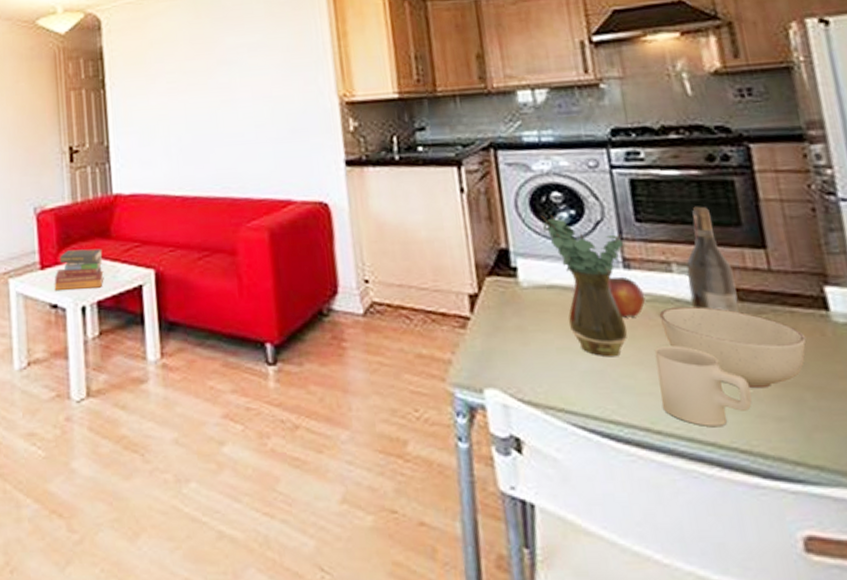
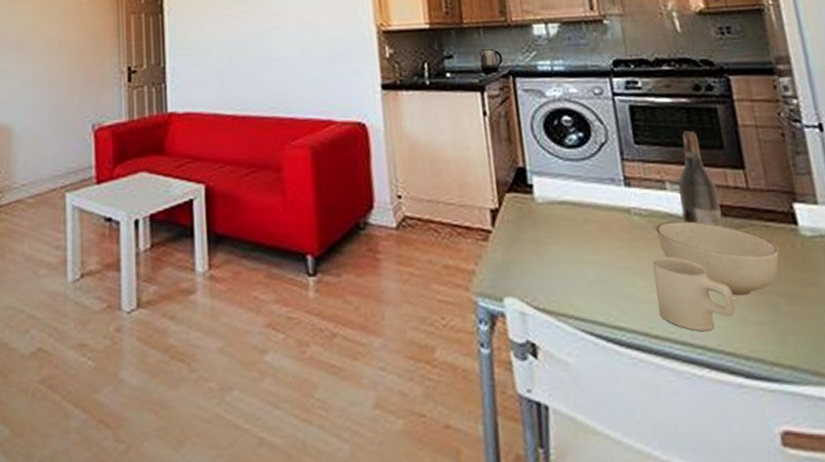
books: present [54,248,104,290] -> none [109,164,157,204]
kettle: none [456,118,483,146] -> present [479,48,503,73]
vase: present [540,215,628,357] -> none [553,137,629,268]
fruit: present [607,276,646,318] -> none [611,193,644,231]

